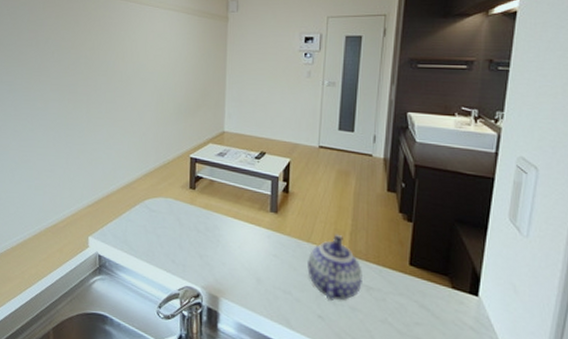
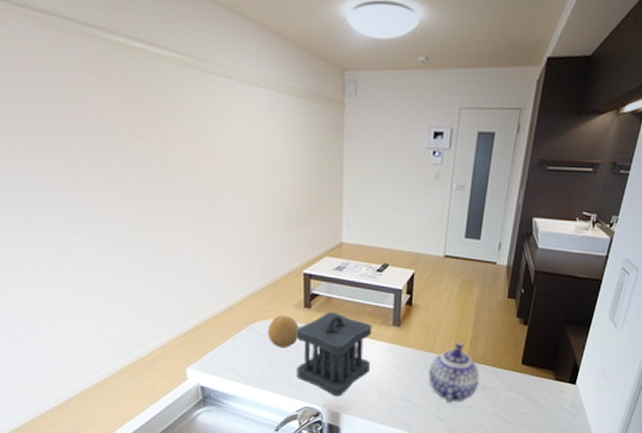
fruit: none [156,194,185,225] -> present [267,316,299,347]
utensil holder: none [180,194,251,280] -> present [296,311,372,397]

